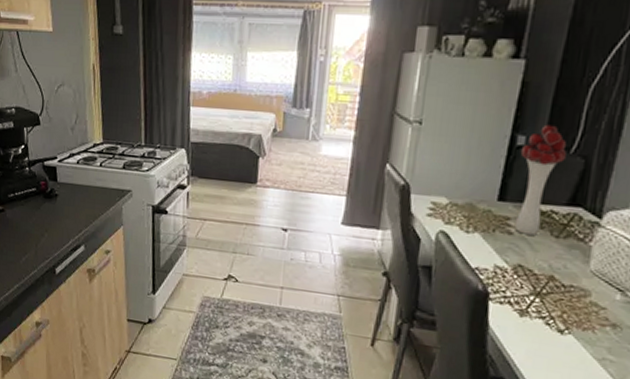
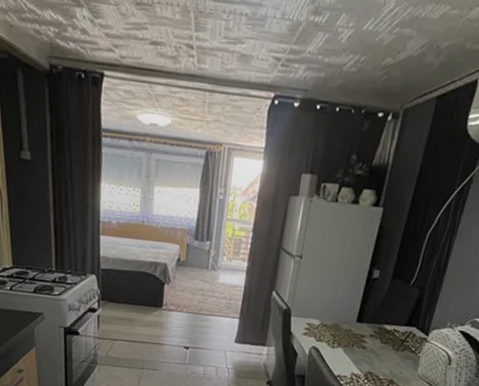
flower bouquet: present [514,124,567,236] -> none [367,261,409,349]

